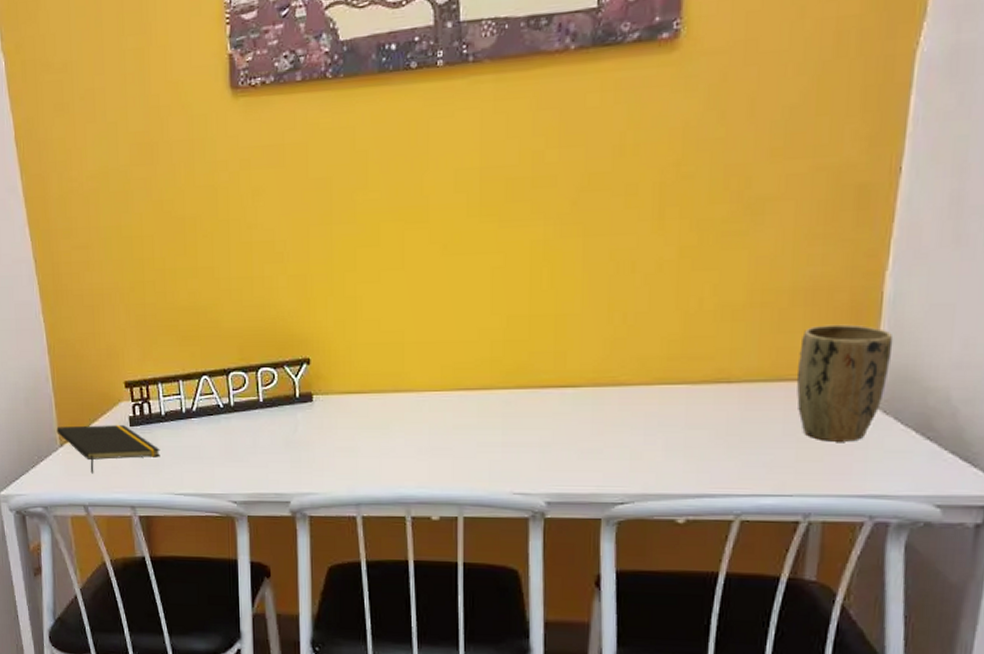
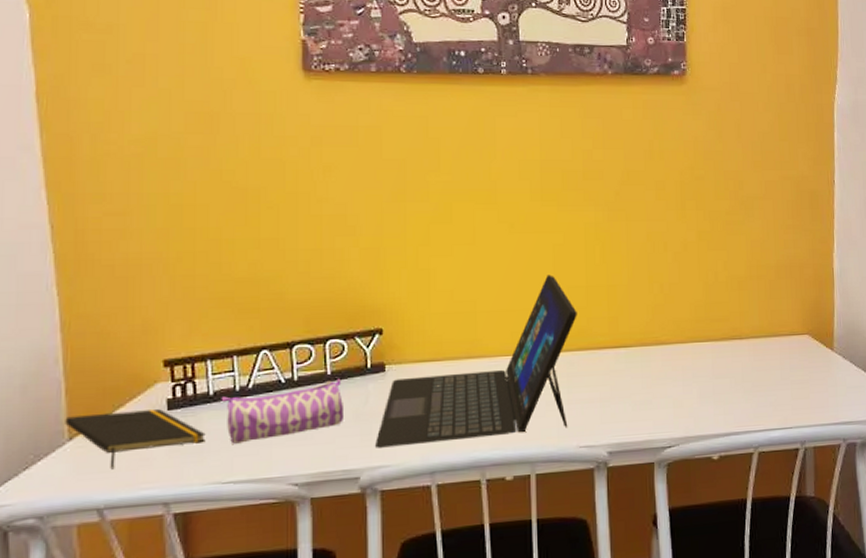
pencil case: none [171,406,275,461] -> present [221,378,343,444]
laptop: none [303,302,517,476] -> present [374,275,577,448]
plant pot: present [796,324,894,442] -> none [785,292,844,382]

